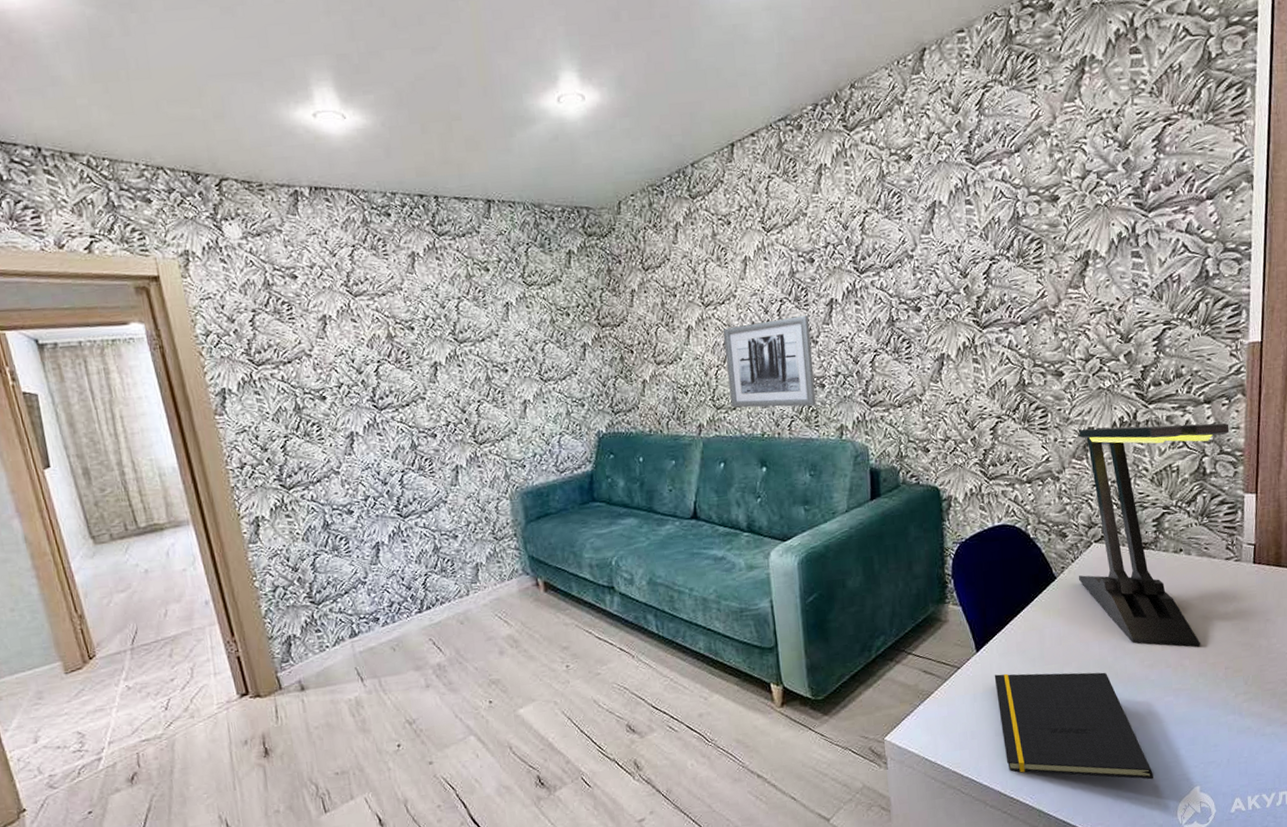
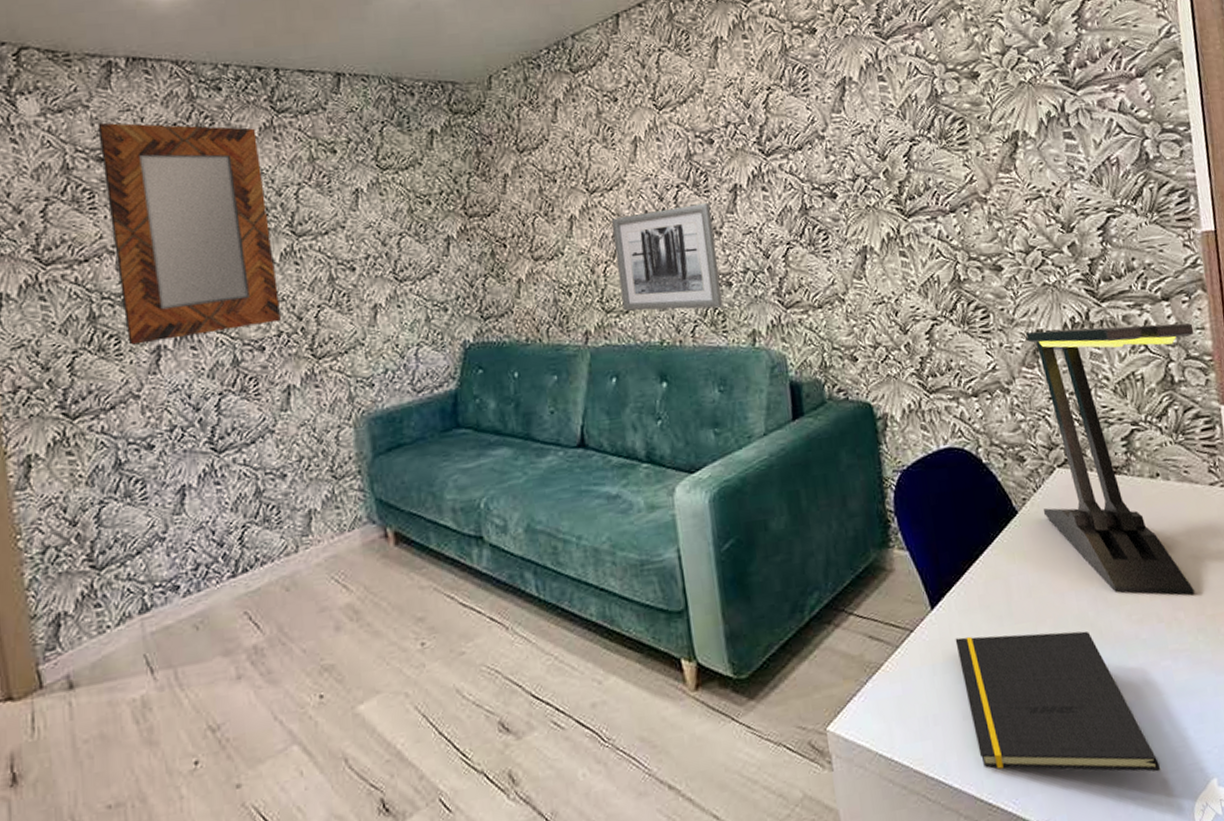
home mirror: none [290,245,449,432] -> present [97,122,282,345]

